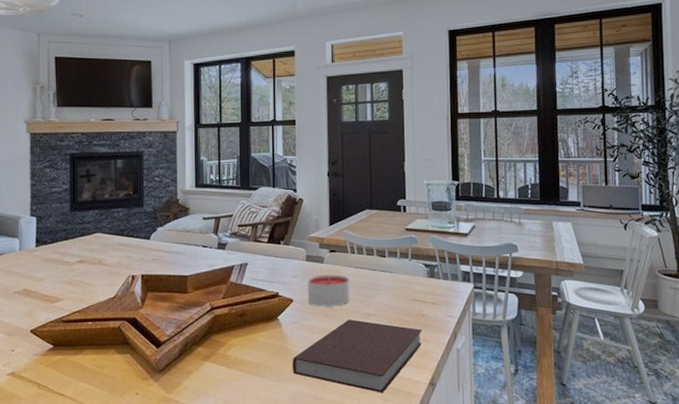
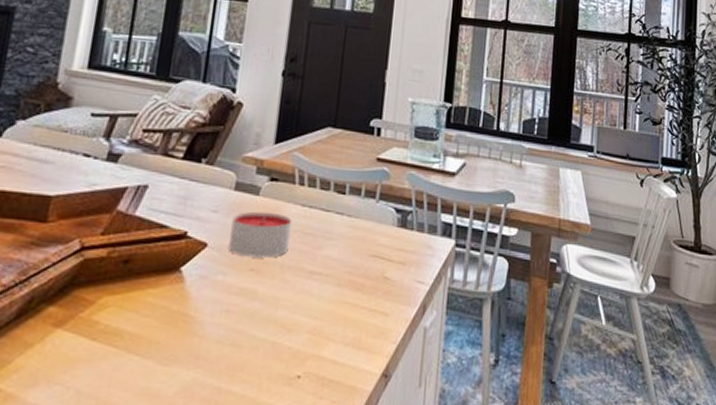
notebook: present [292,319,422,393] -> none [189,277,382,387]

